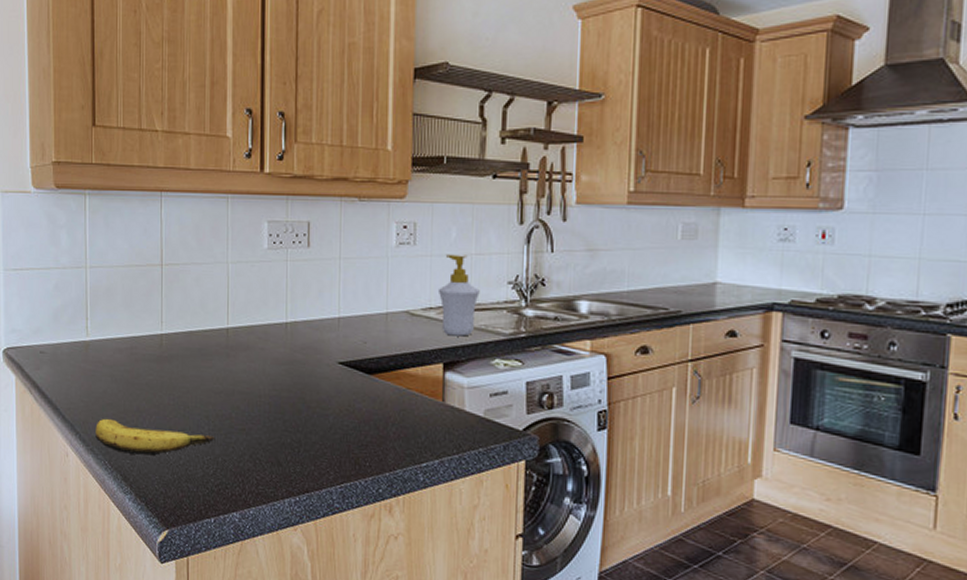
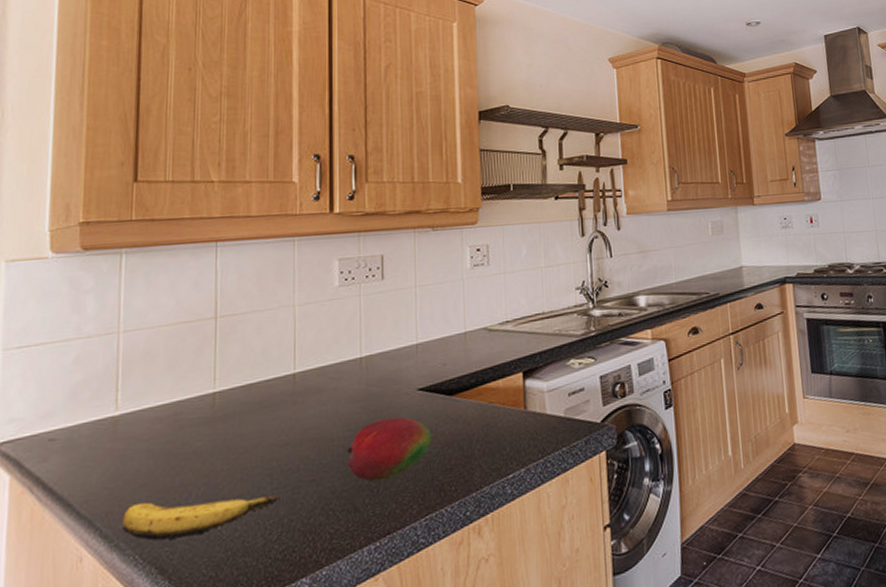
fruit: none [272,385,350,443] -> present [347,417,432,482]
soap bottle: present [437,254,480,337] -> none [512,269,552,345]

